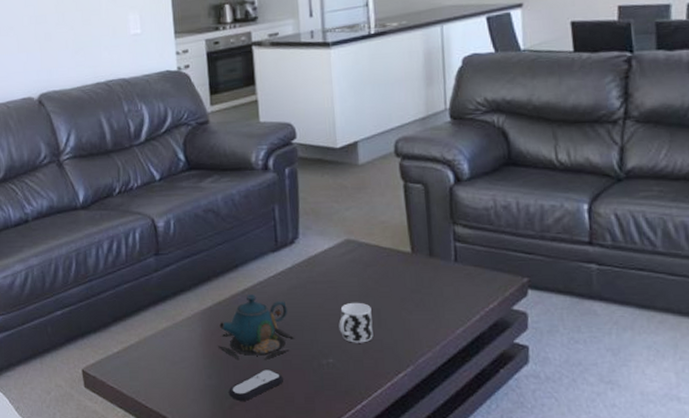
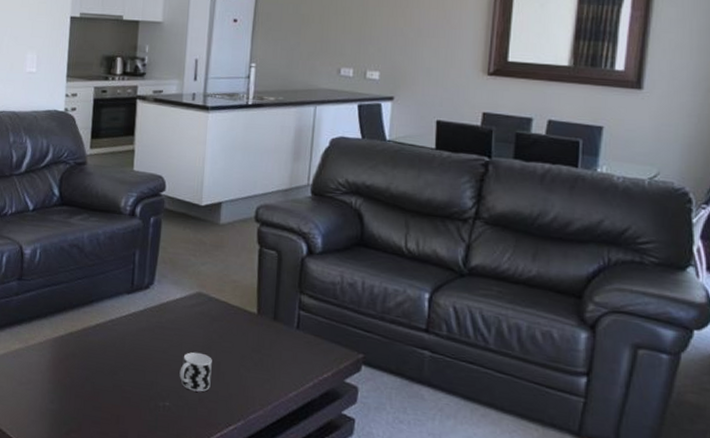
teapot: present [218,294,295,361] -> none [64,330,137,393]
remote control: present [228,370,283,401] -> none [67,402,120,430]

